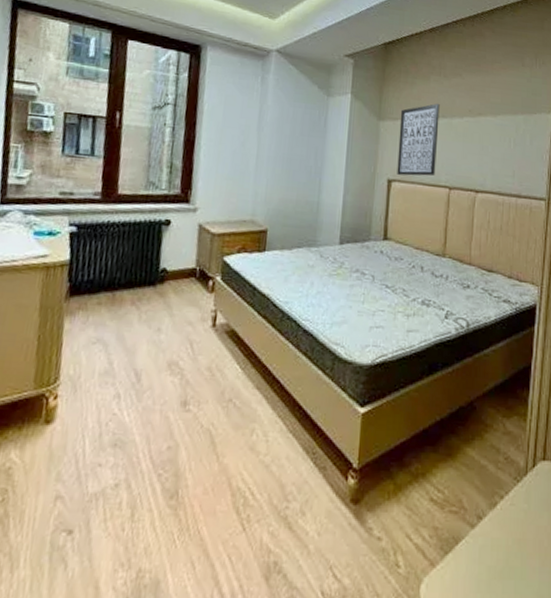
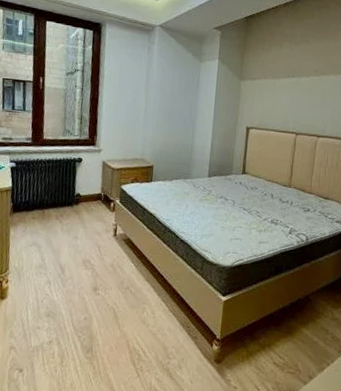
wall art: present [397,104,440,176] -> none [254,66,290,124]

